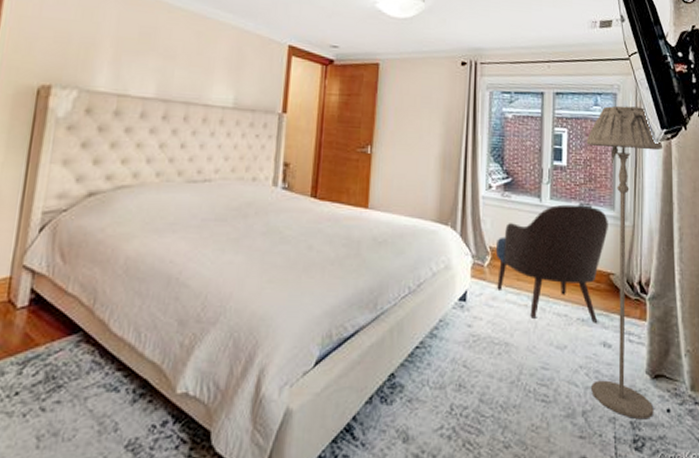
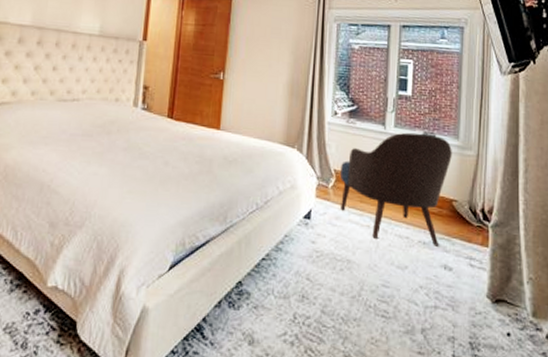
floor lamp: present [586,105,663,420] -> none [431,39,511,341]

